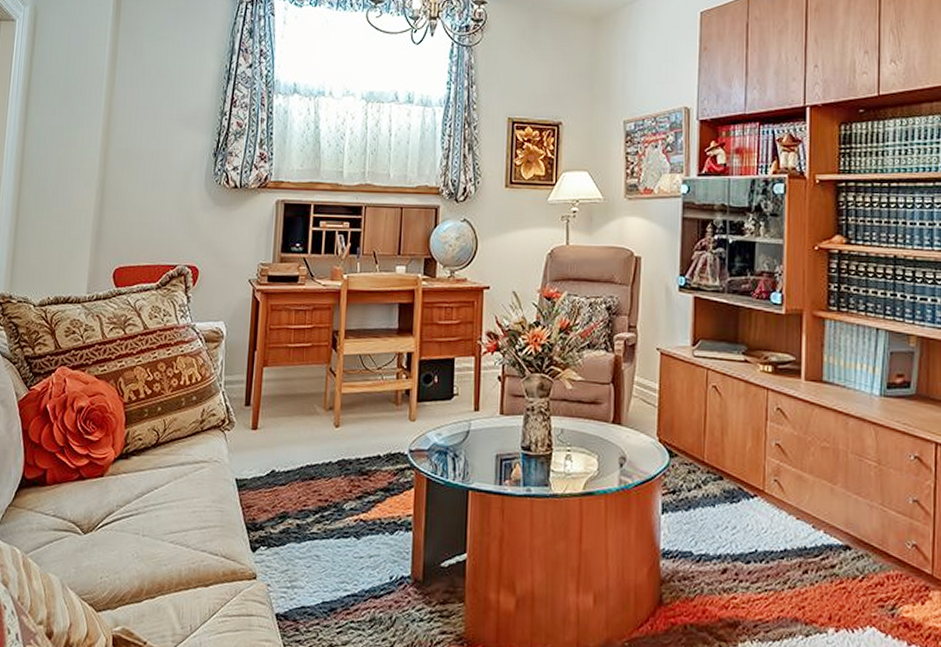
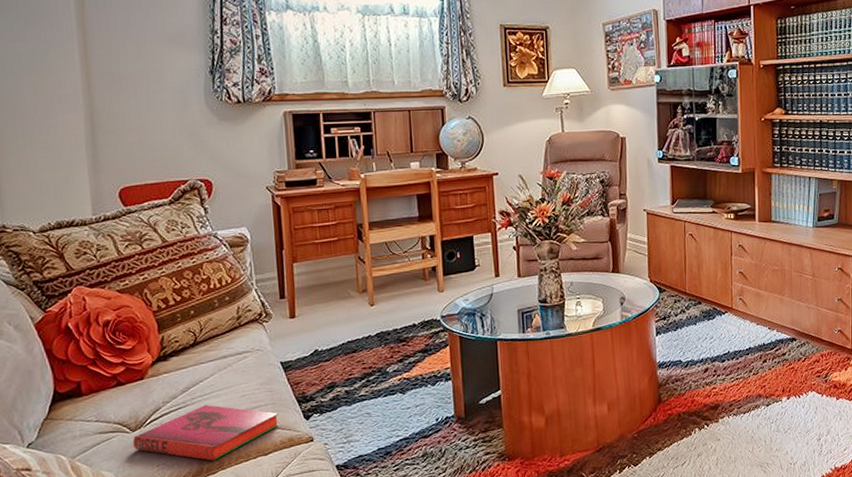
hardback book: none [81,515,226,583] -> present [132,404,280,461]

